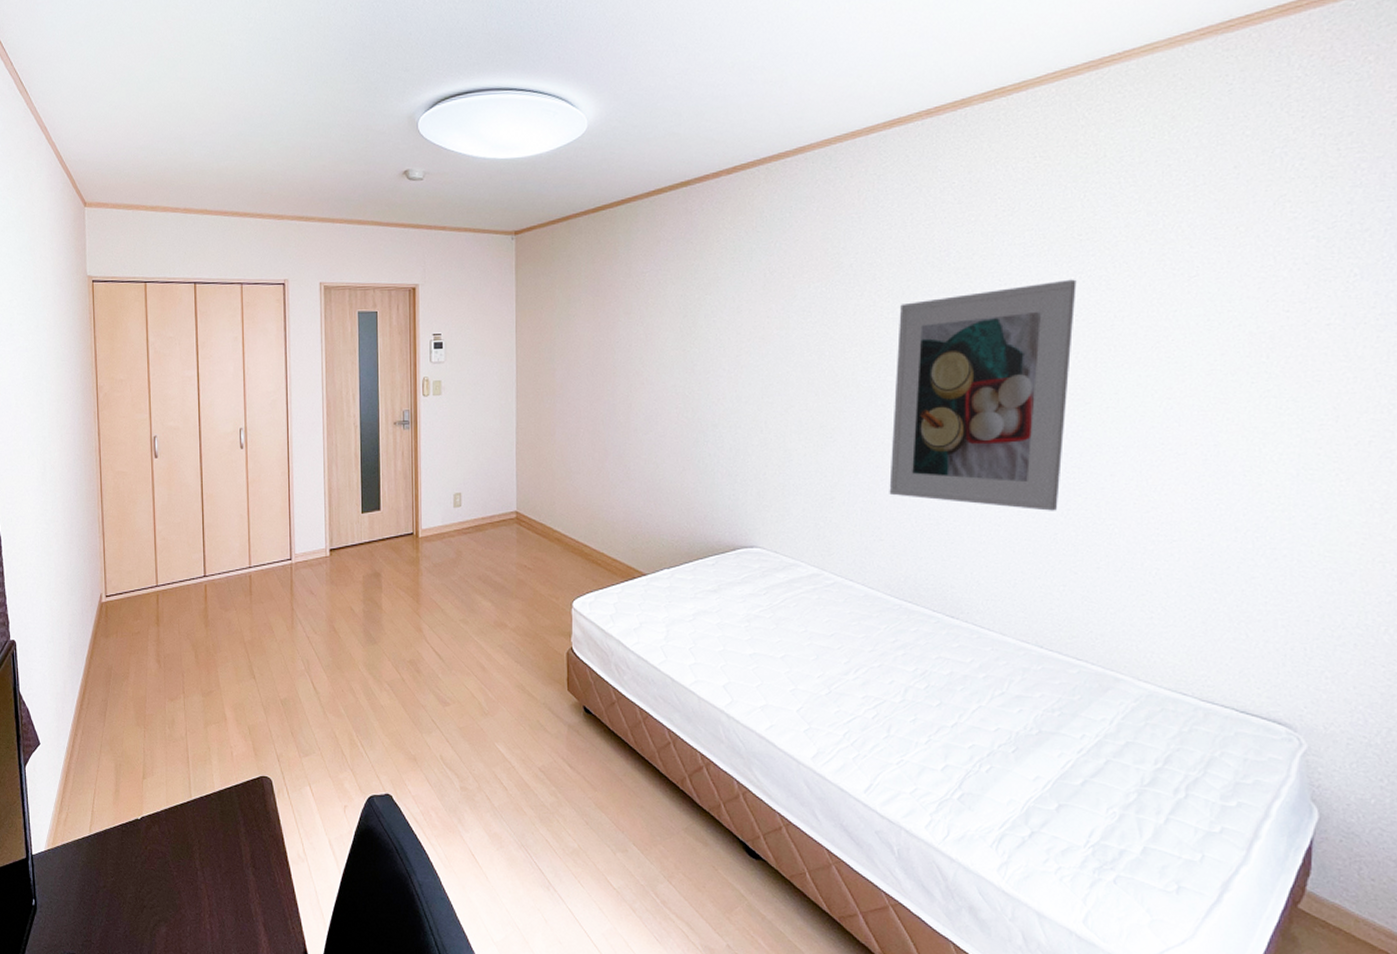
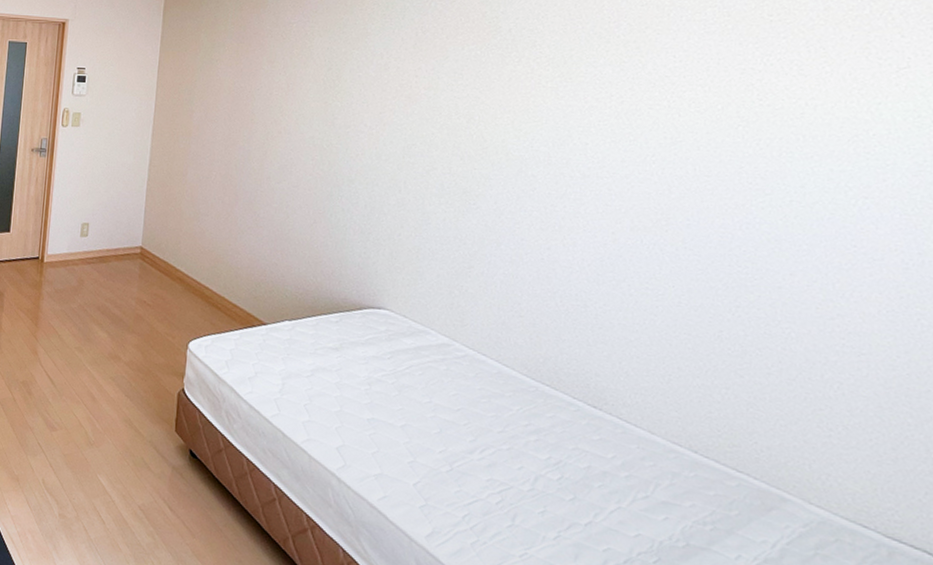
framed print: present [889,279,1077,511] -> none [533,61,763,306]

